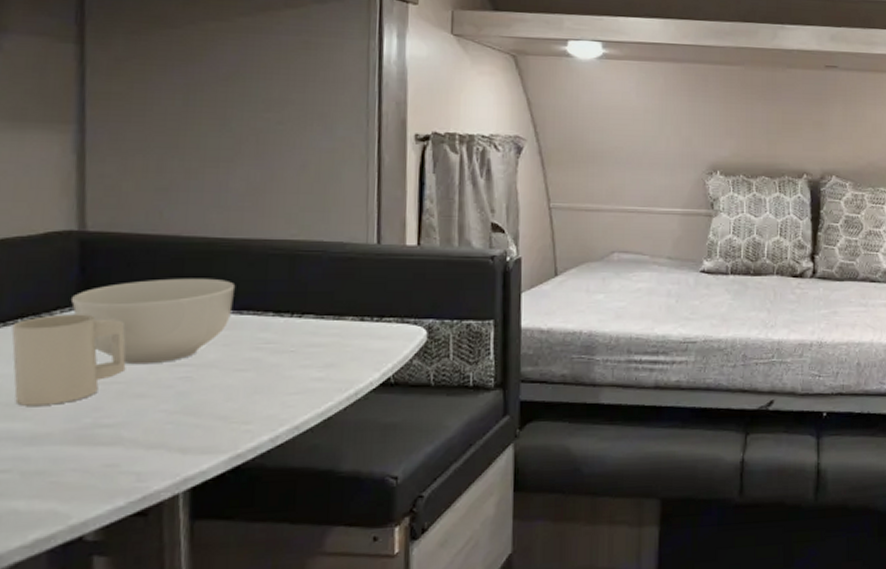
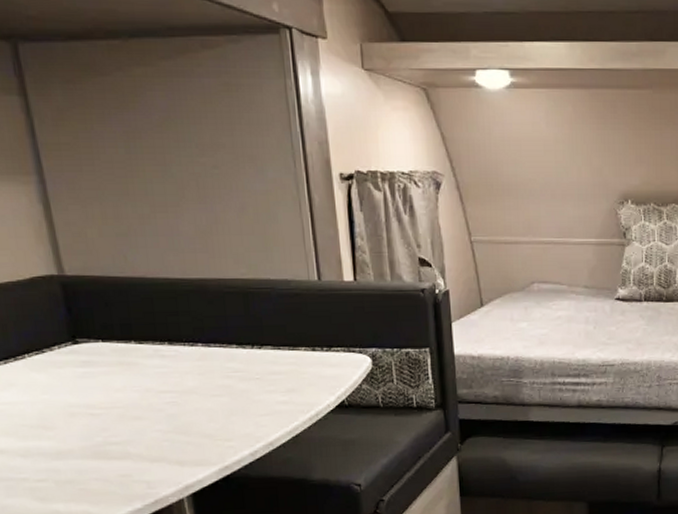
mug: present [11,314,126,406] -> none [21,349,122,428]
bowl: present [71,278,236,365] -> none [65,315,201,392]

